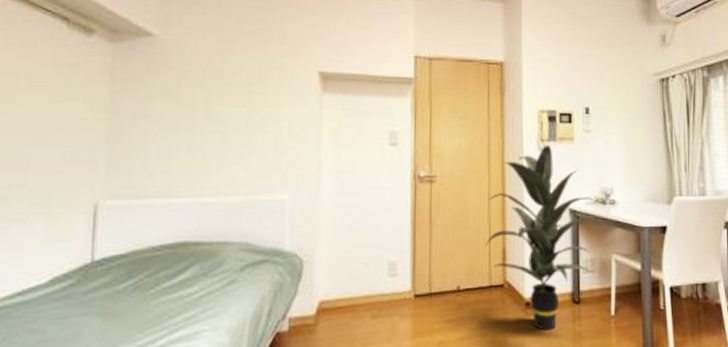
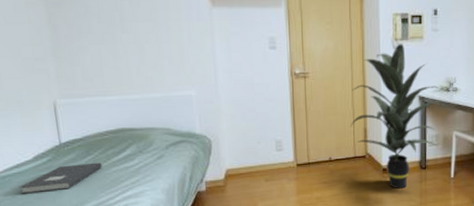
book: none [17,288,147,335] -> present [19,162,102,194]

